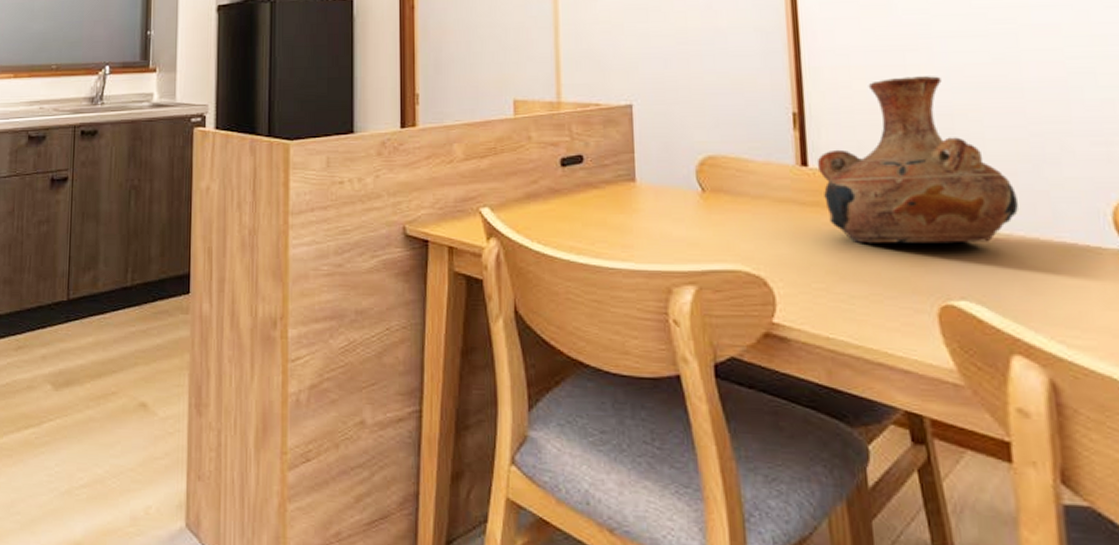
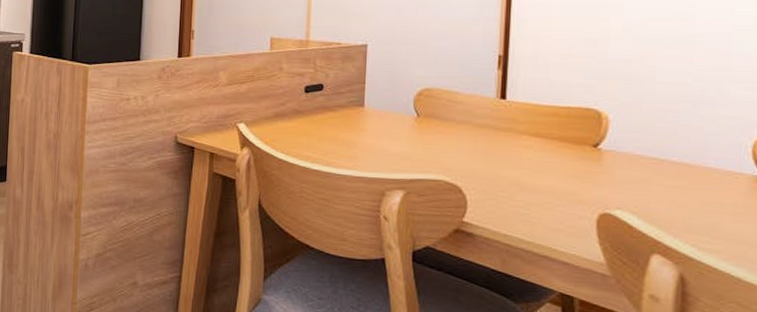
vase: present [816,76,1018,244] -> none [513,28,675,165]

